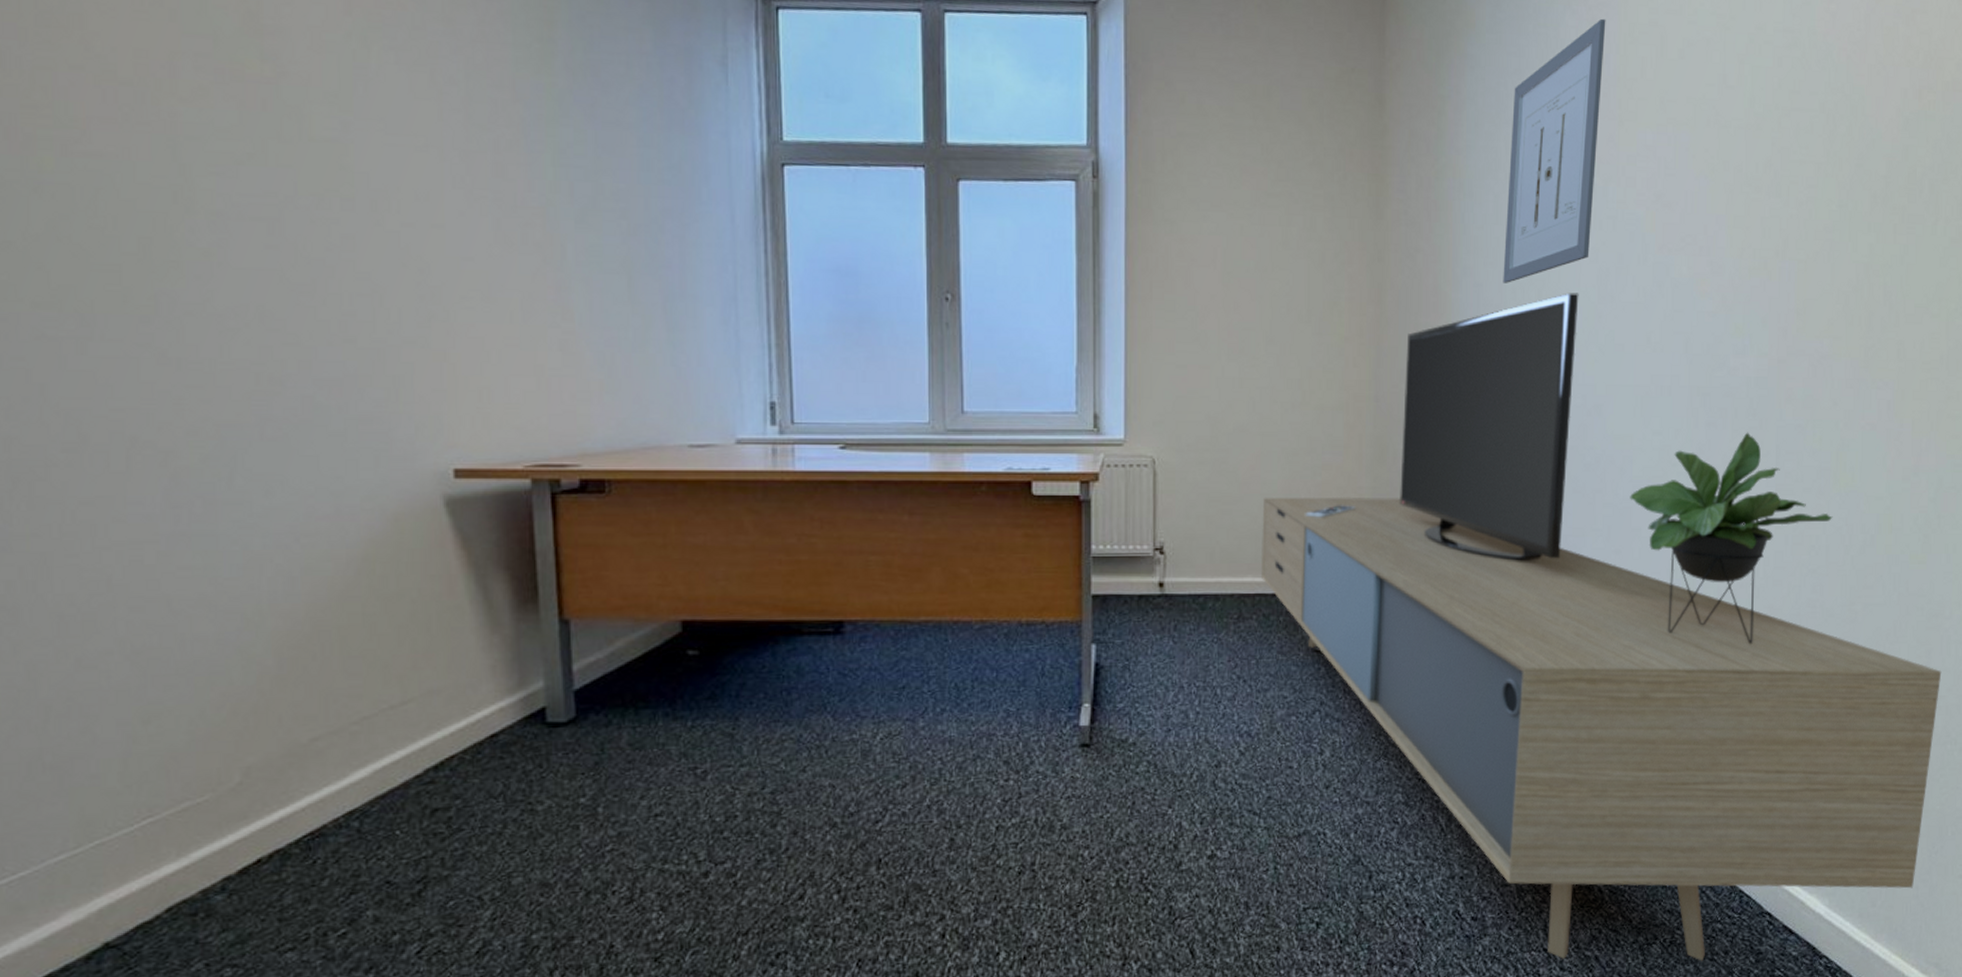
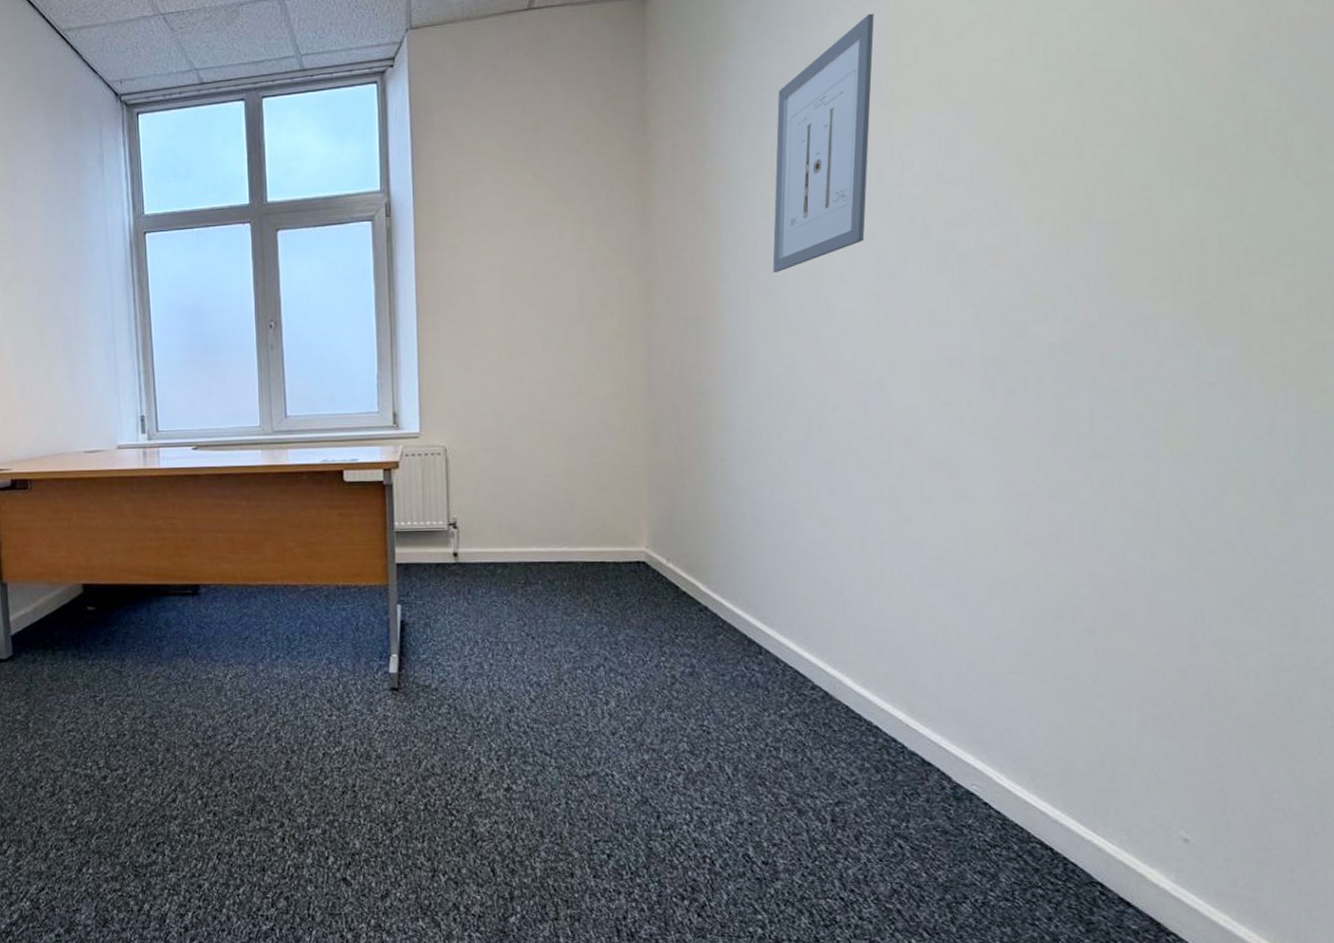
media console: present [1260,292,1942,961] -> none [544,275,1315,925]

